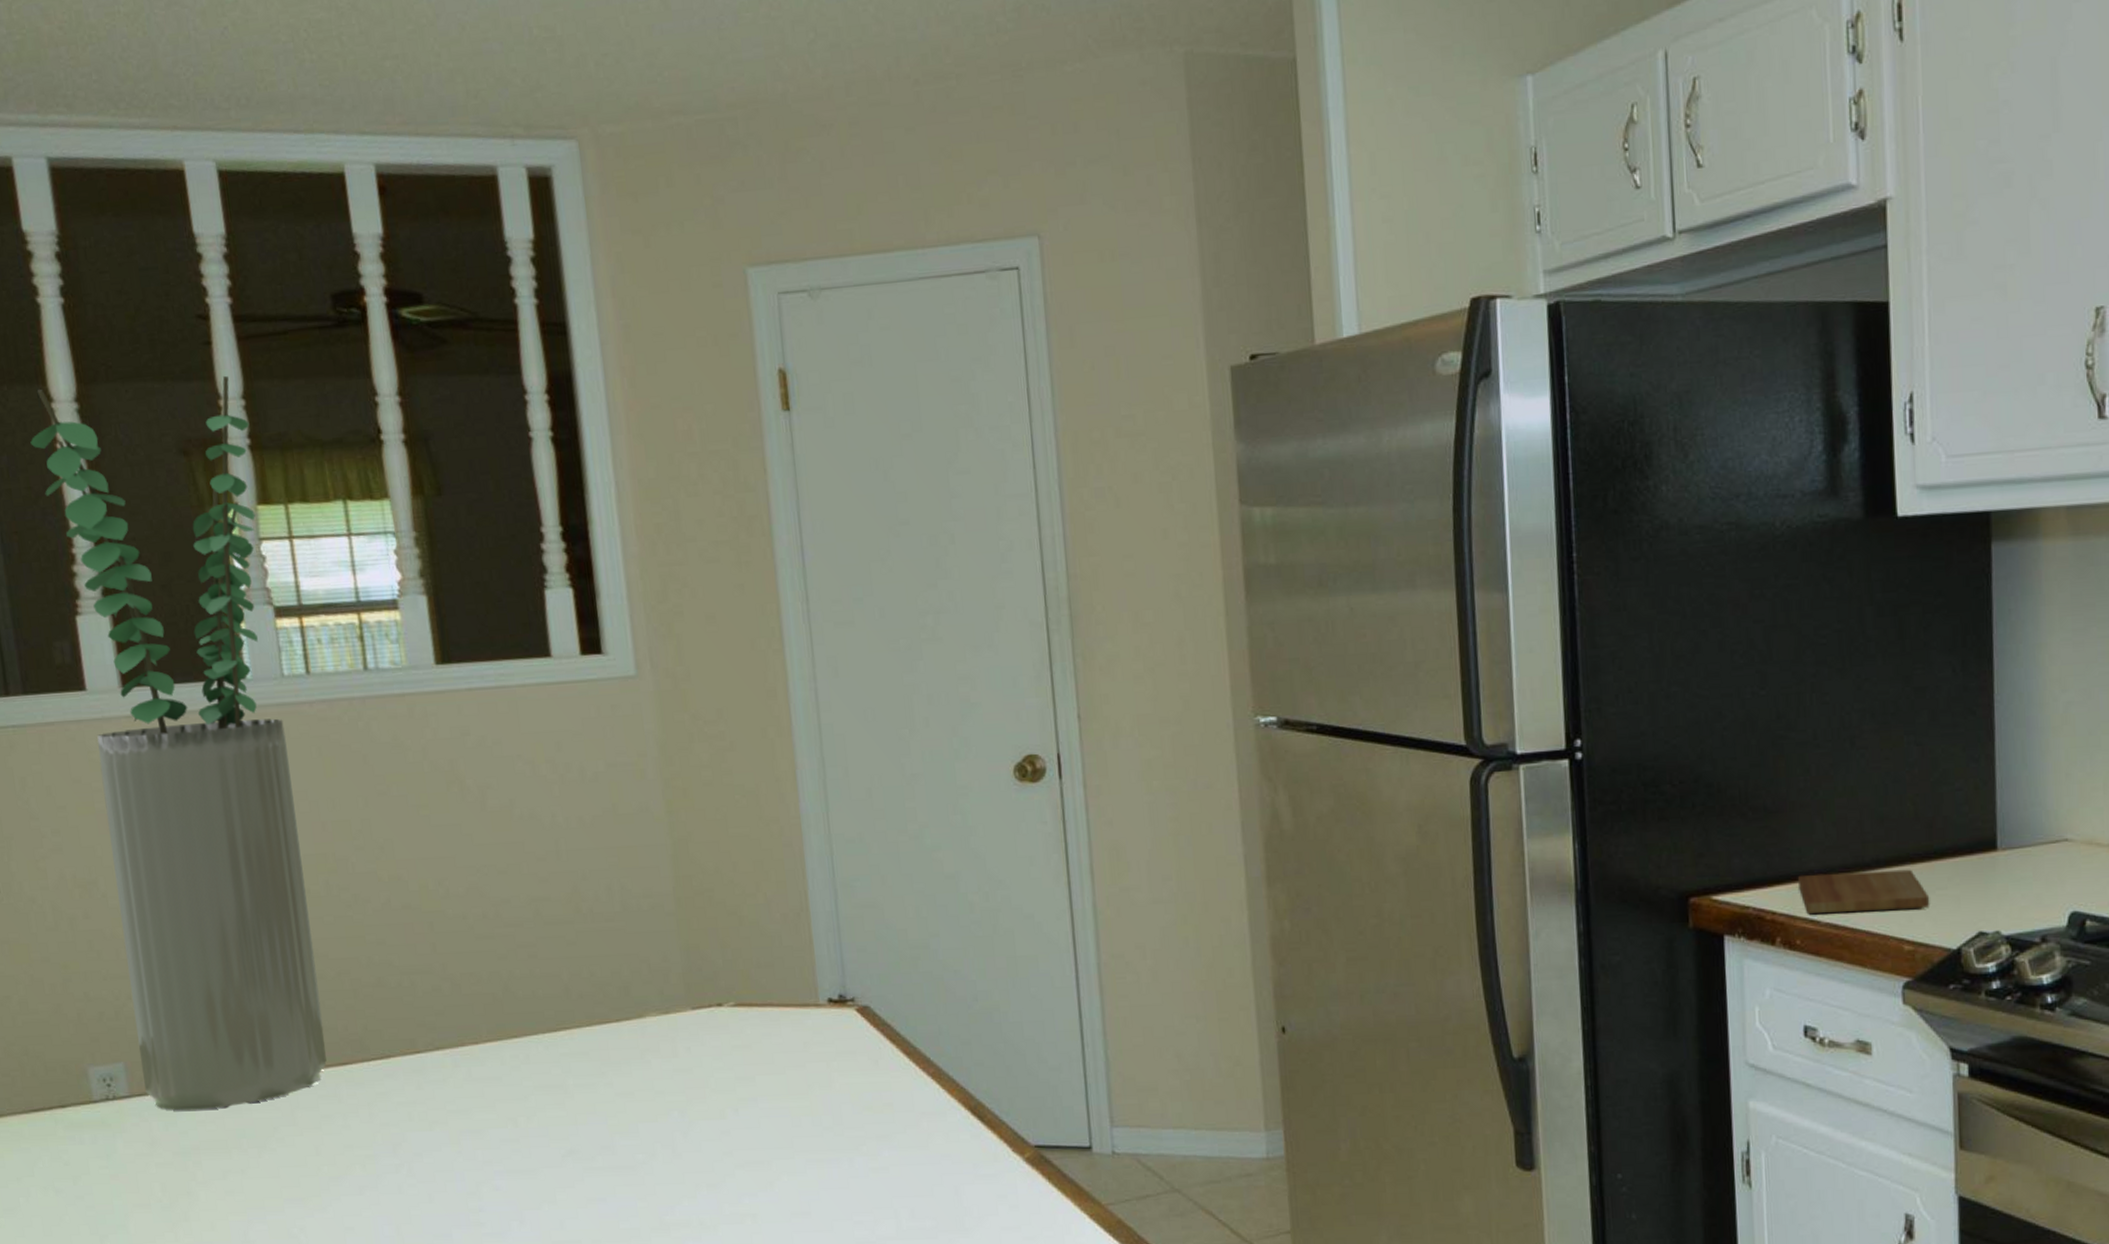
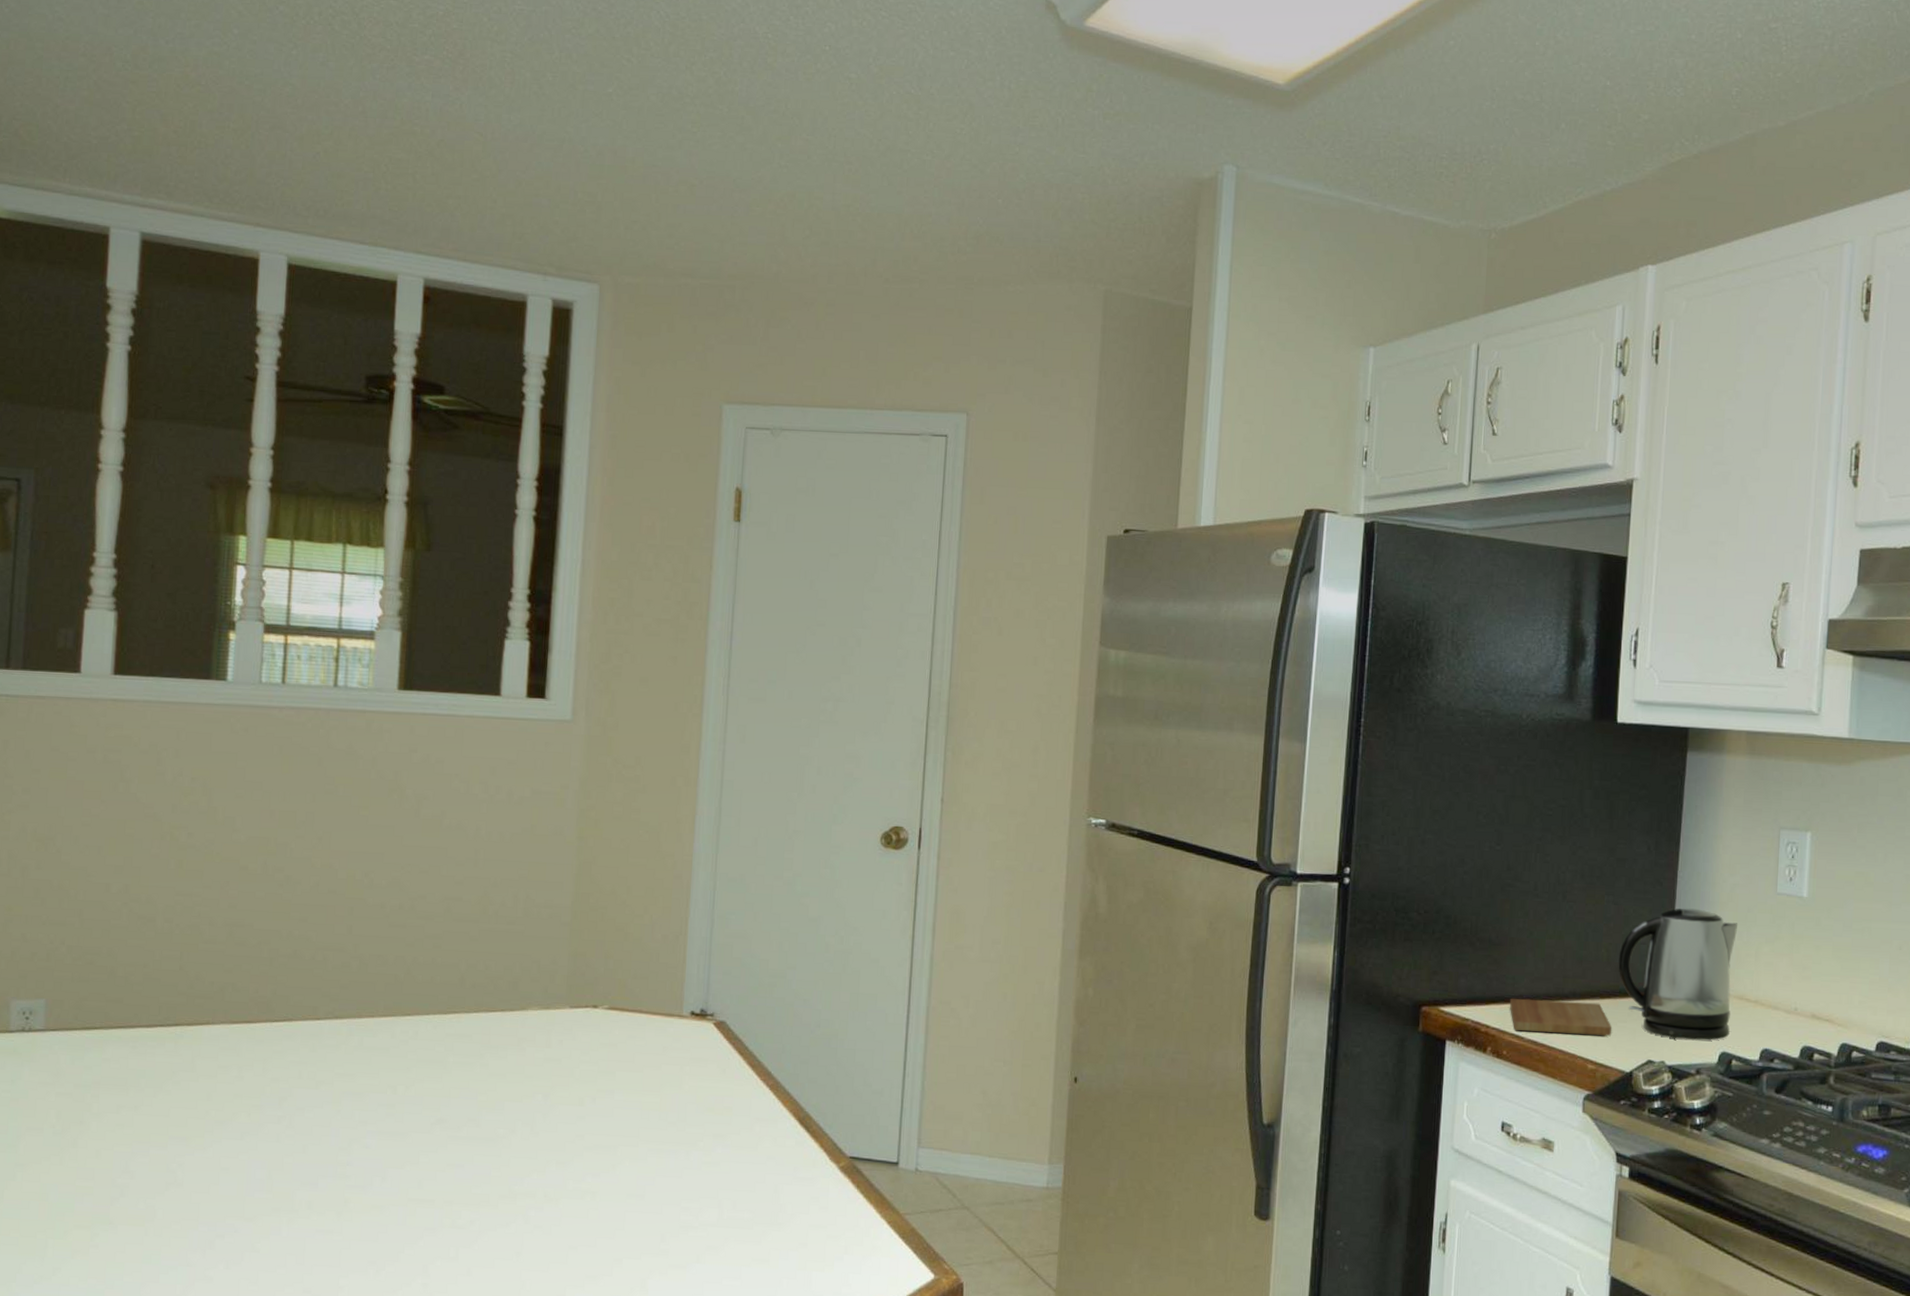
vase: present [30,375,327,1111] -> none [60,418,274,1049]
kettle: none [1929,738,2079,902] -> present [1618,908,1738,1040]

